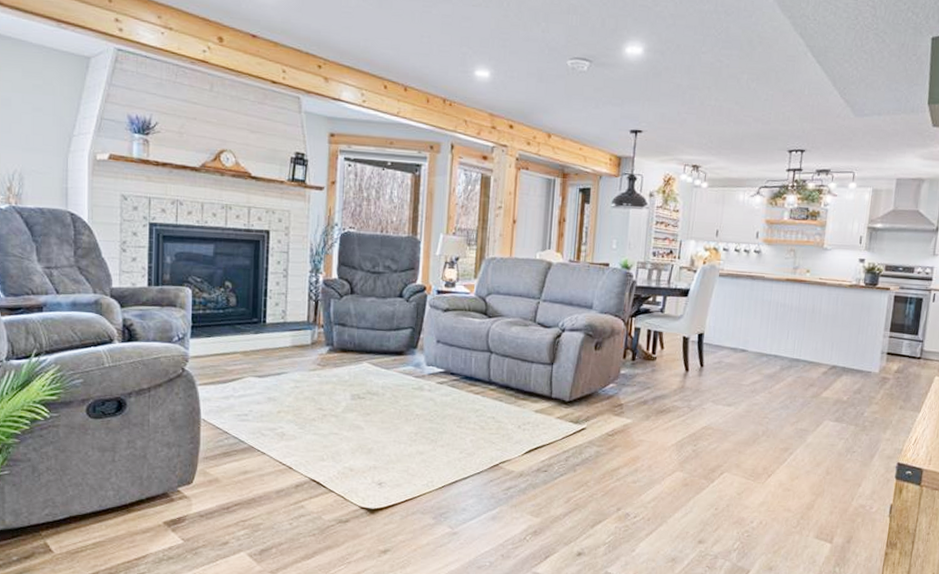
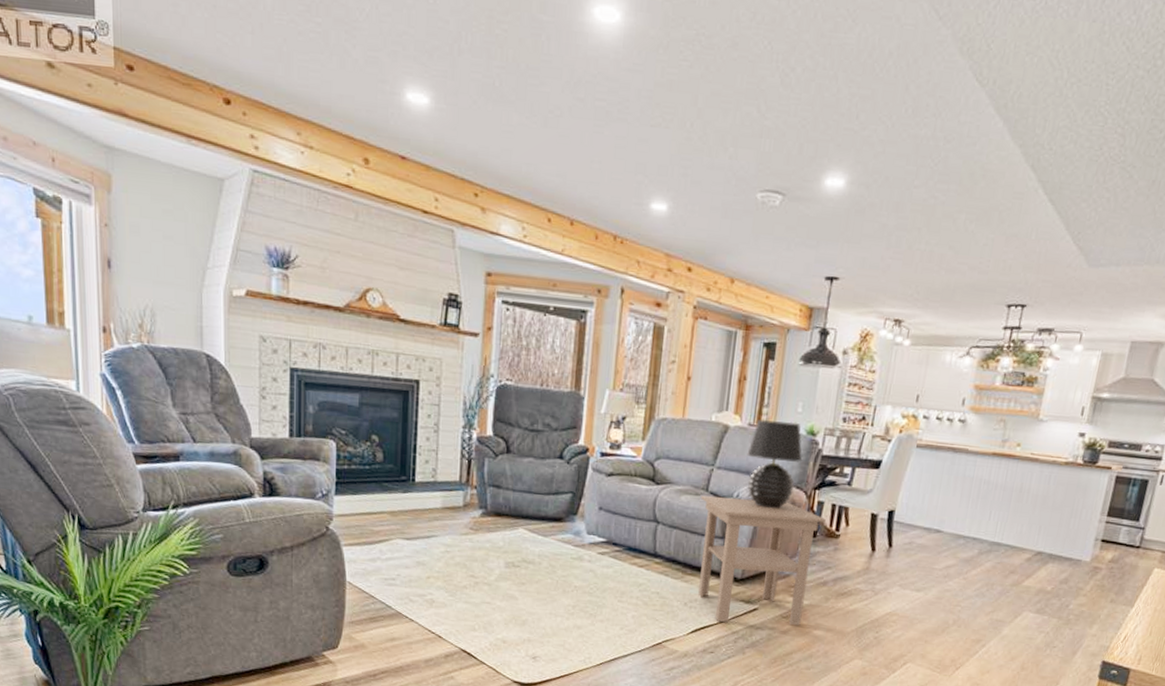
side table: none [529,326,643,443] -> present [698,496,826,626]
table lamp: none [569,256,620,335] -> present [747,420,803,508]

